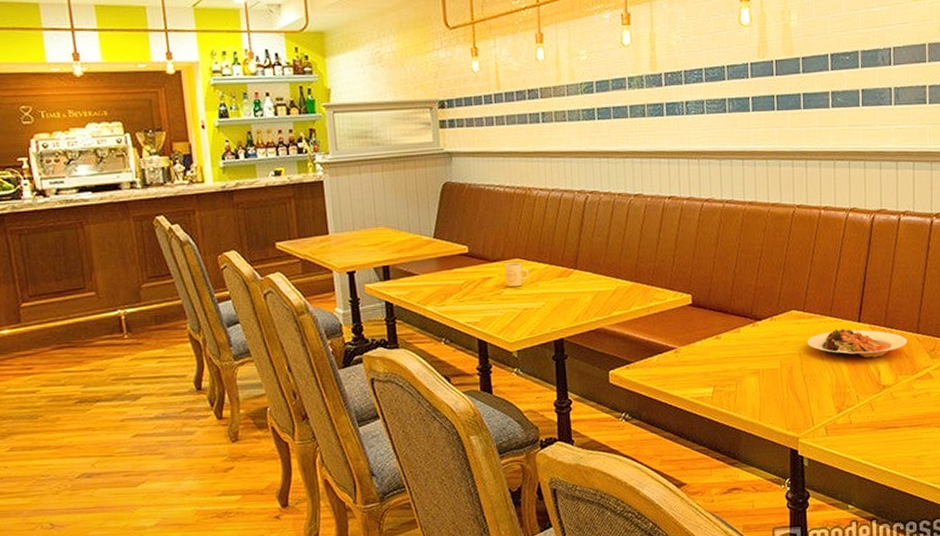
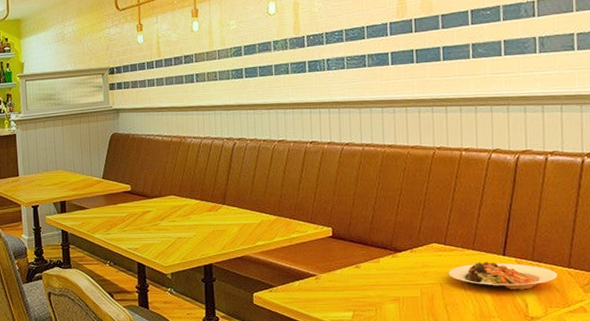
mug: present [504,262,529,287] -> none [161,199,183,220]

